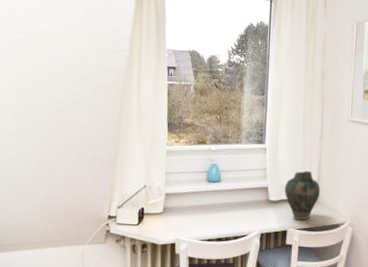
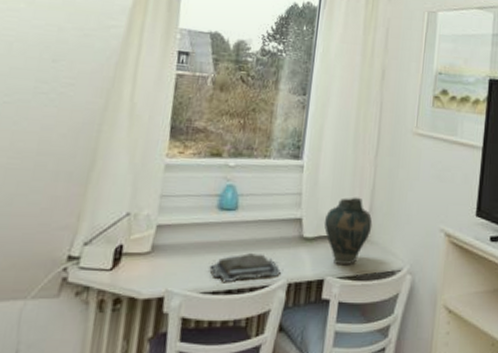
book: none [204,213,257,234] -> present [210,253,284,283]

